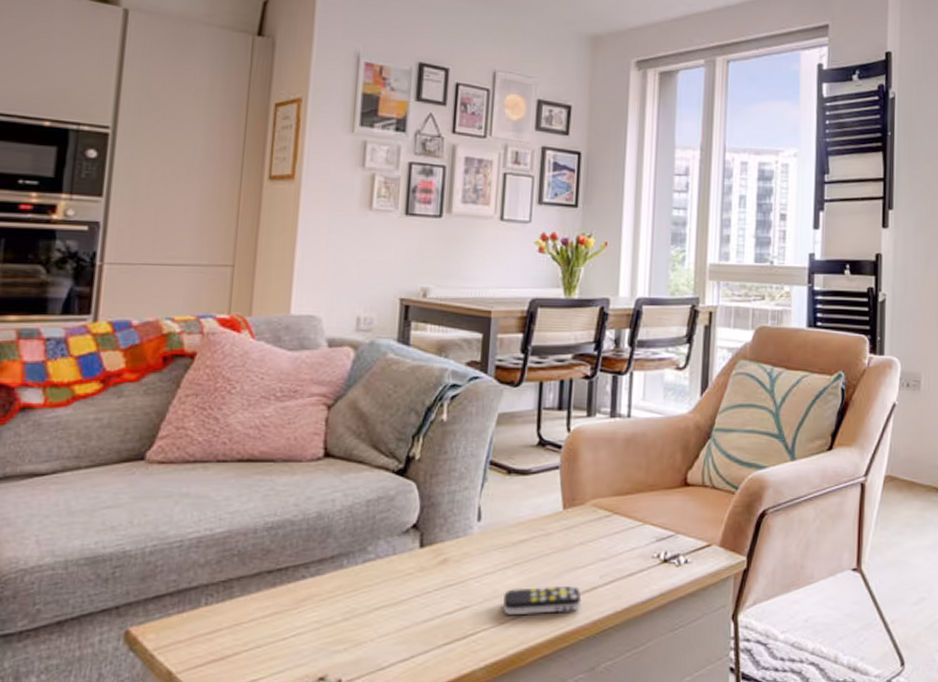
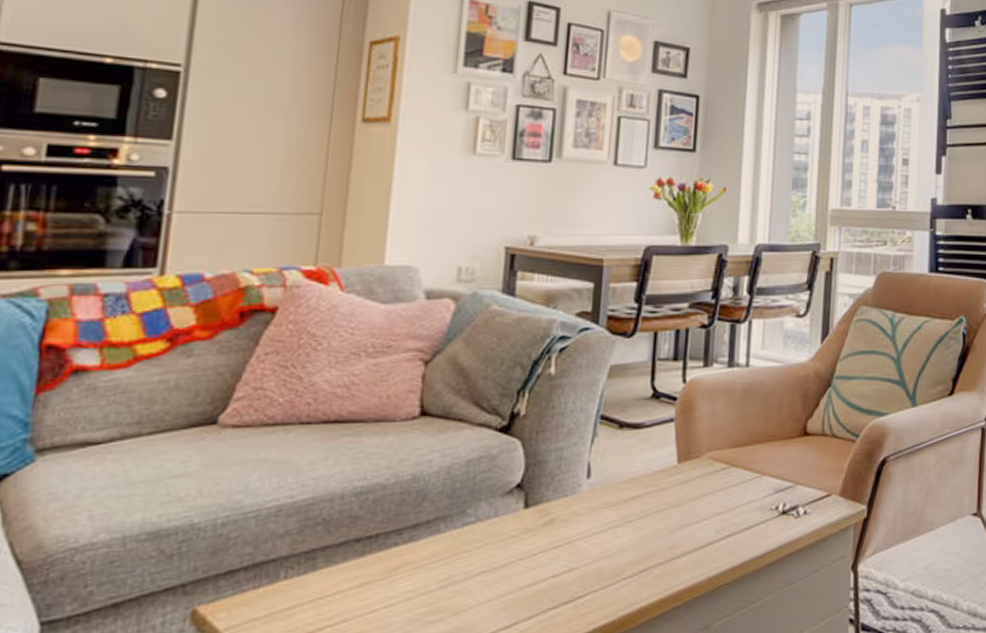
remote control: present [503,585,582,616] -> none [613,541,697,576]

